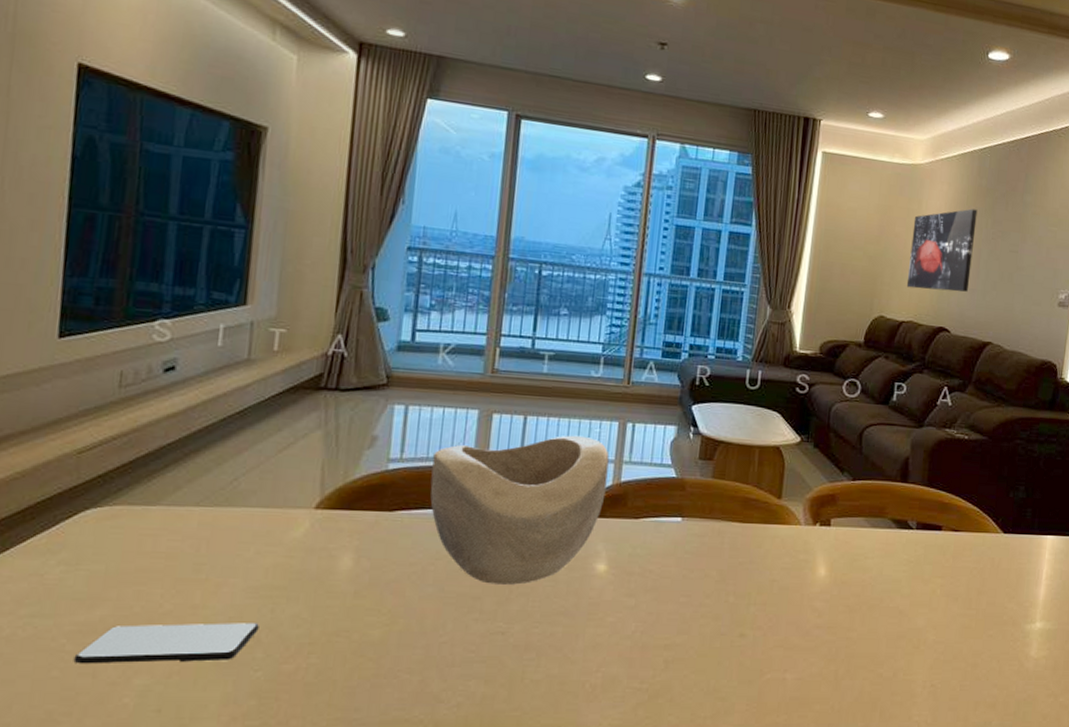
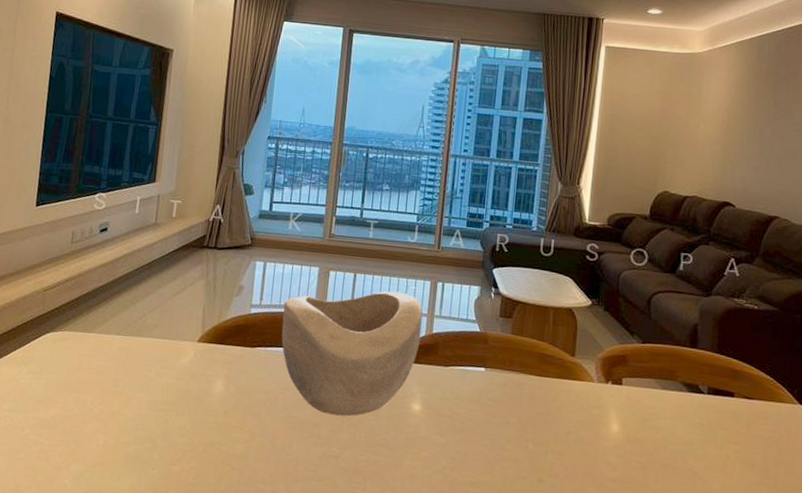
smartphone: present [73,623,259,664] -> none [34,423,157,458]
wall art: present [906,208,978,292] -> none [689,91,758,169]

